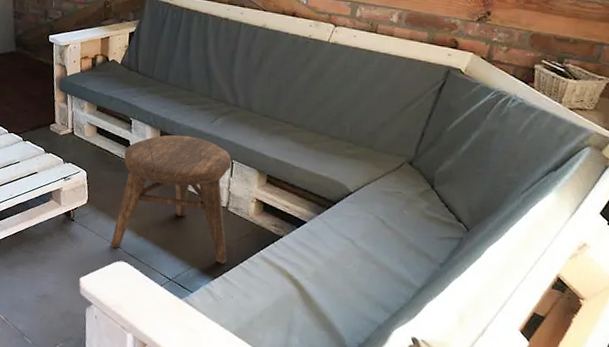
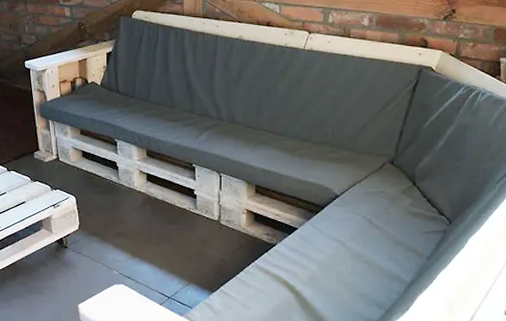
stool: present [110,134,232,264] -> none [106,152,224,277]

